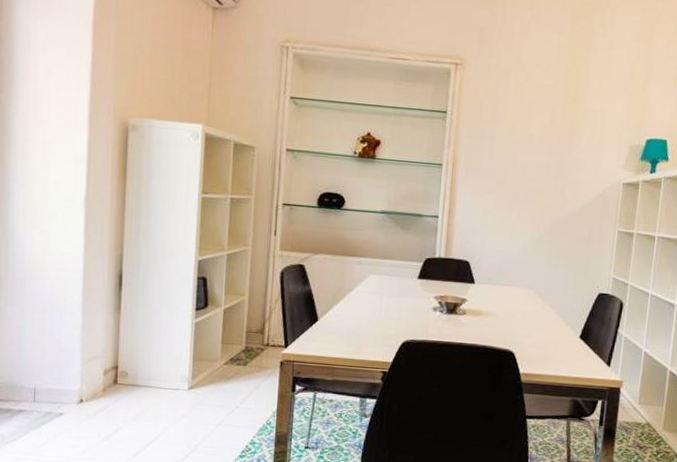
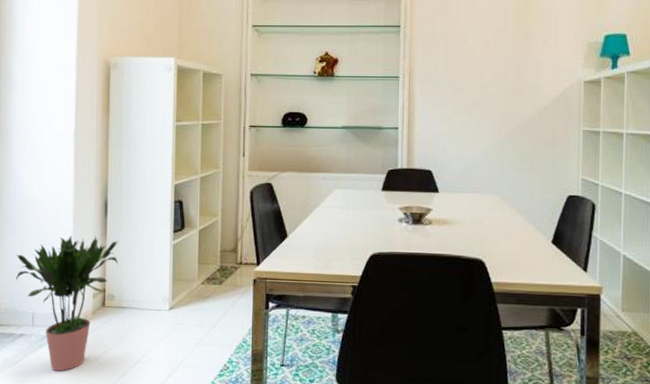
potted plant: none [14,308,134,450] -> present [15,235,118,372]

